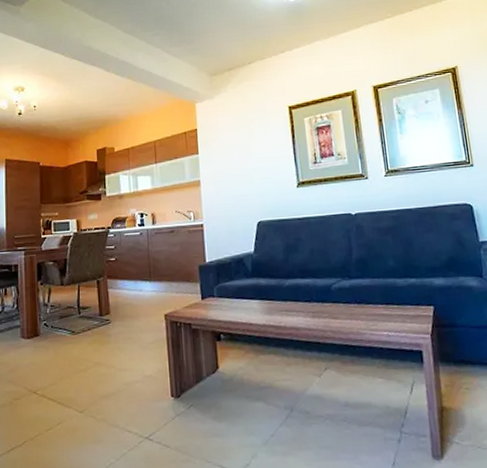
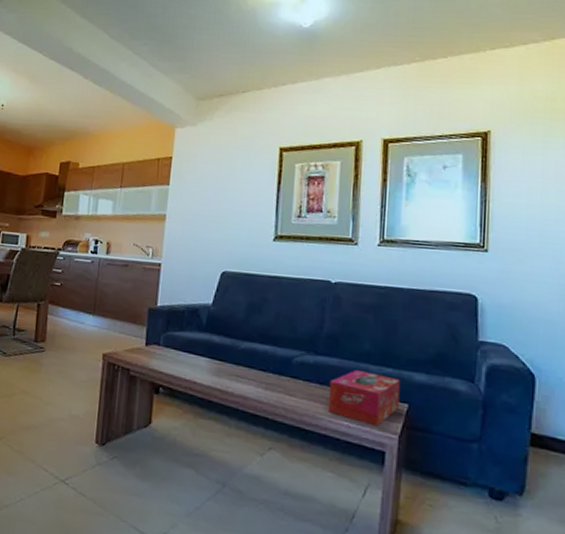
tissue box: none [365,285,426,331] -> present [327,370,400,427]

